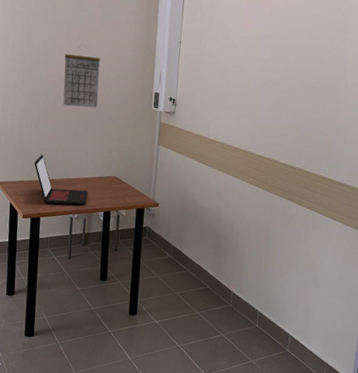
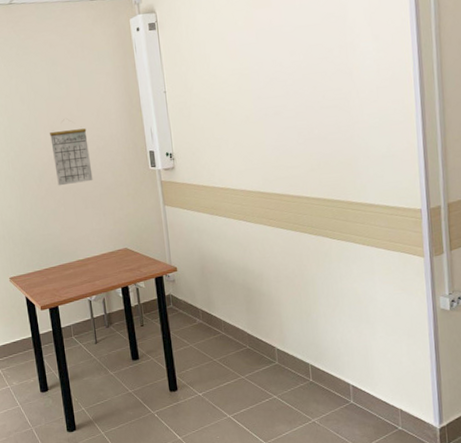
laptop: present [34,154,88,205] -> none [41,240,102,290]

